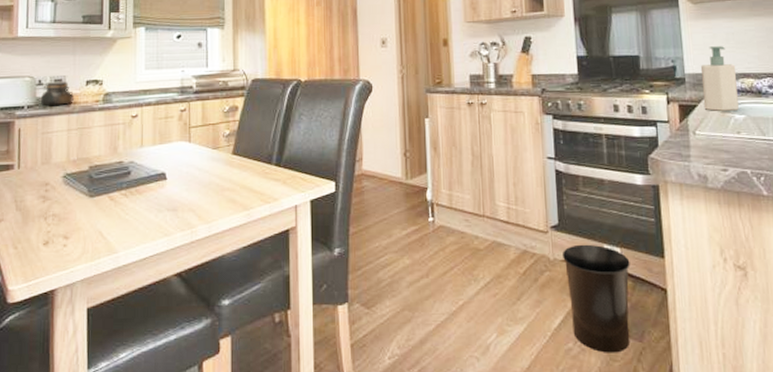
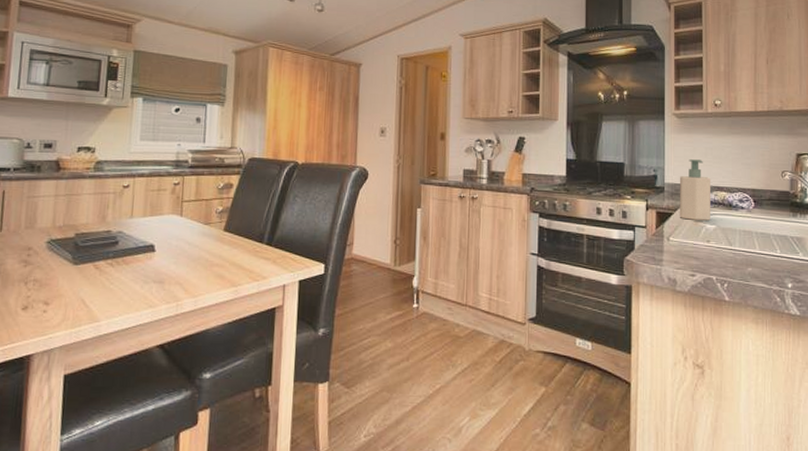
jar: present [41,81,73,107] -> none [29,145,62,171]
waste bin: present [562,244,630,353] -> none [536,337,599,440]

